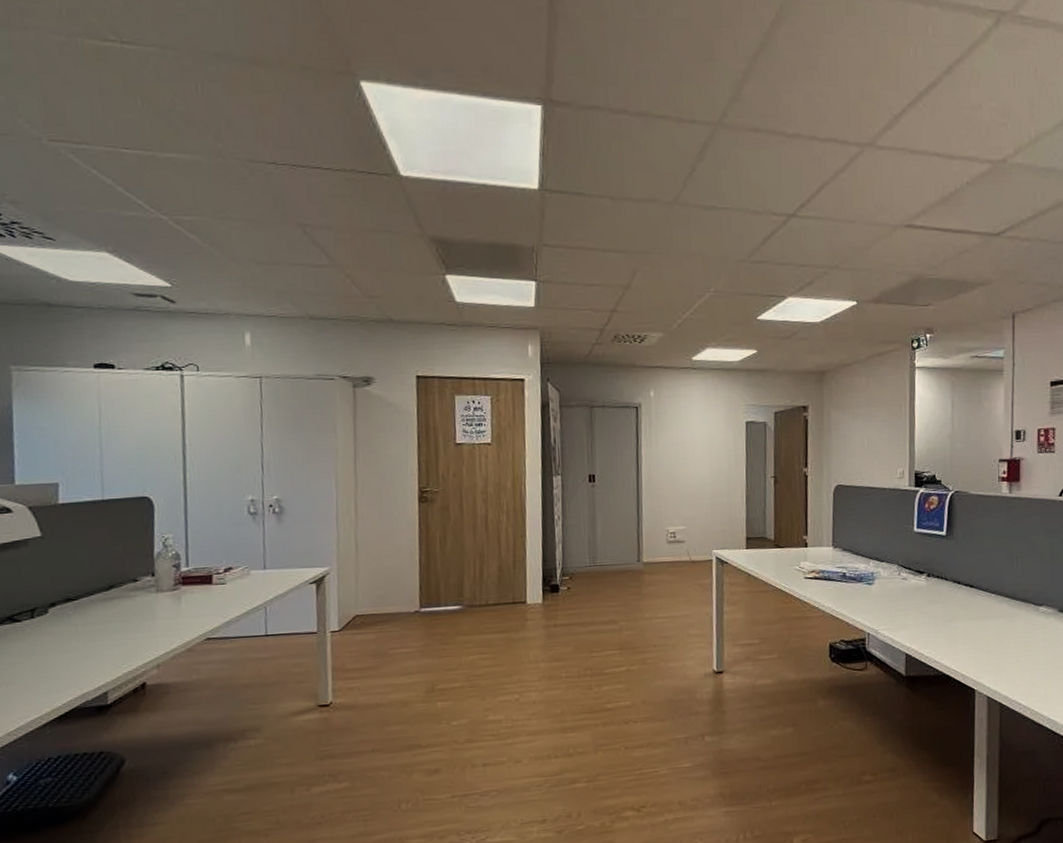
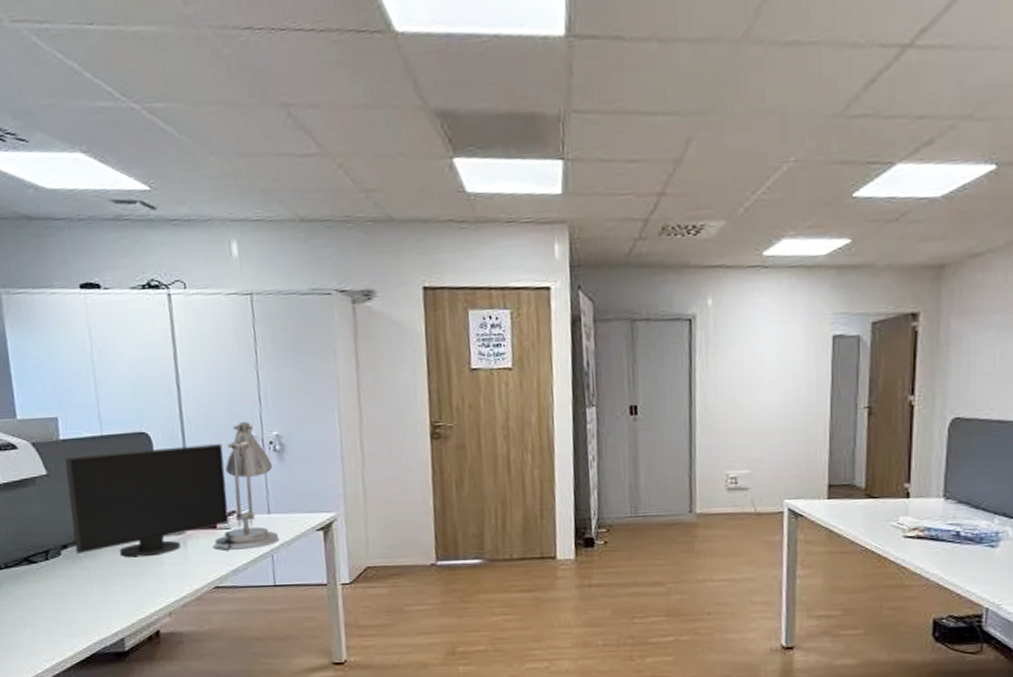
computer monitor: none [61,507,225,614] -> present [64,444,229,558]
desk lamp: none [207,488,273,605] -> present [213,422,279,552]

